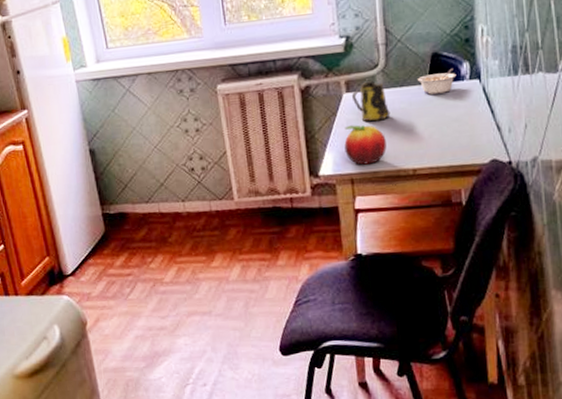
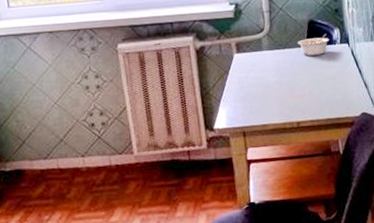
fruit: present [344,125,387,165] -> none [236,82,274,119]
mug: present [351,81,391,122] -> none [241,43,276,80]

